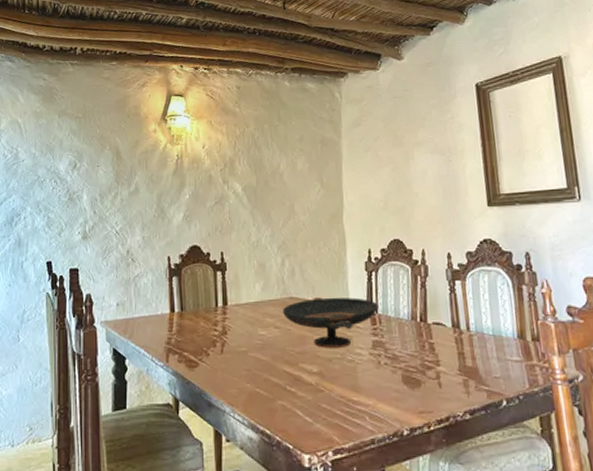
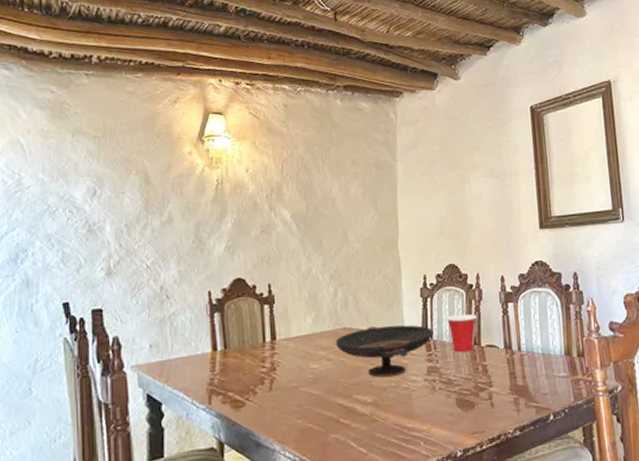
cup: none [390,289,423,329] -> present [445,314,477,353]

